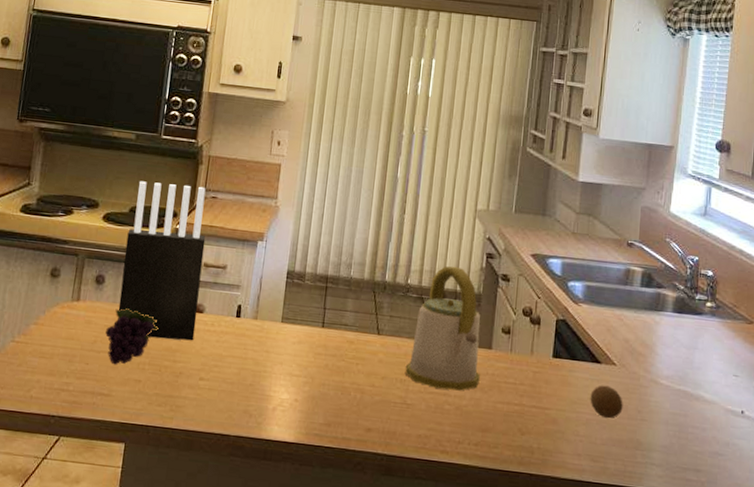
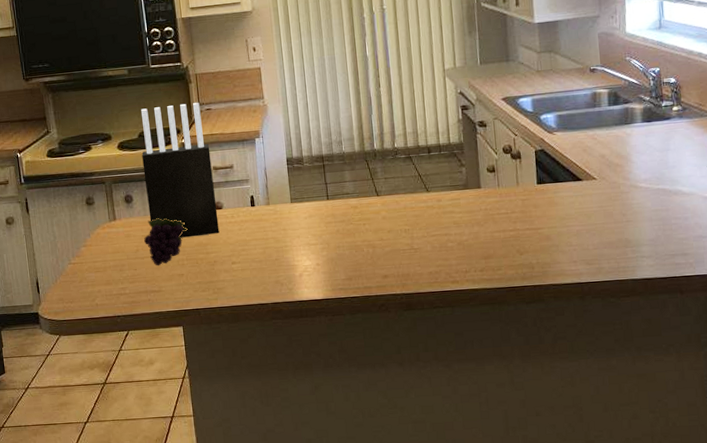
kettle: present [405,266,480,391] -> none [407,123,475,231]
fruit: present [590,385,623,419] -> none [577,198,609,227]

